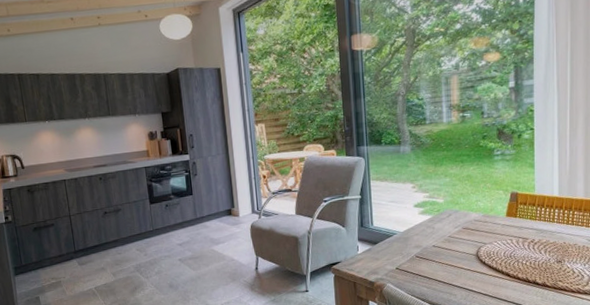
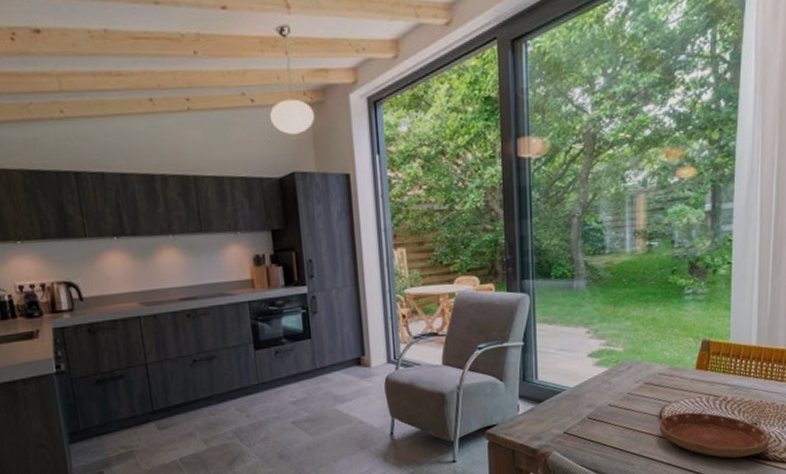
saucer: none [476,252,574,290] -> present [659,412,770,458]

